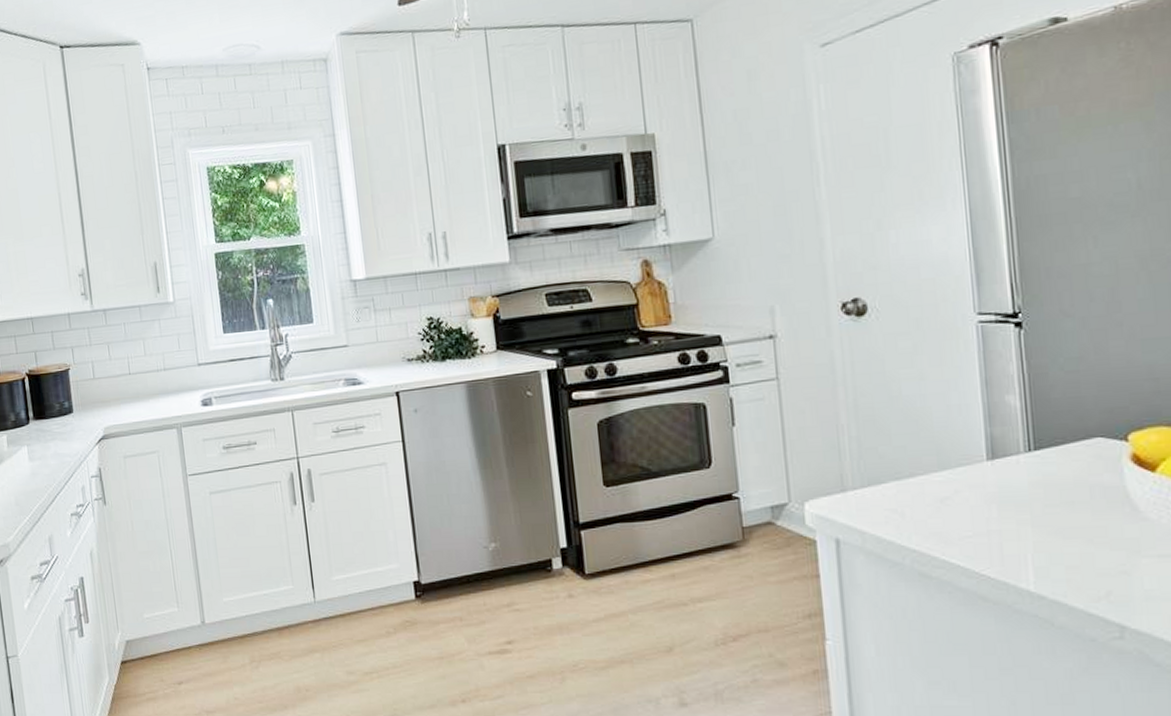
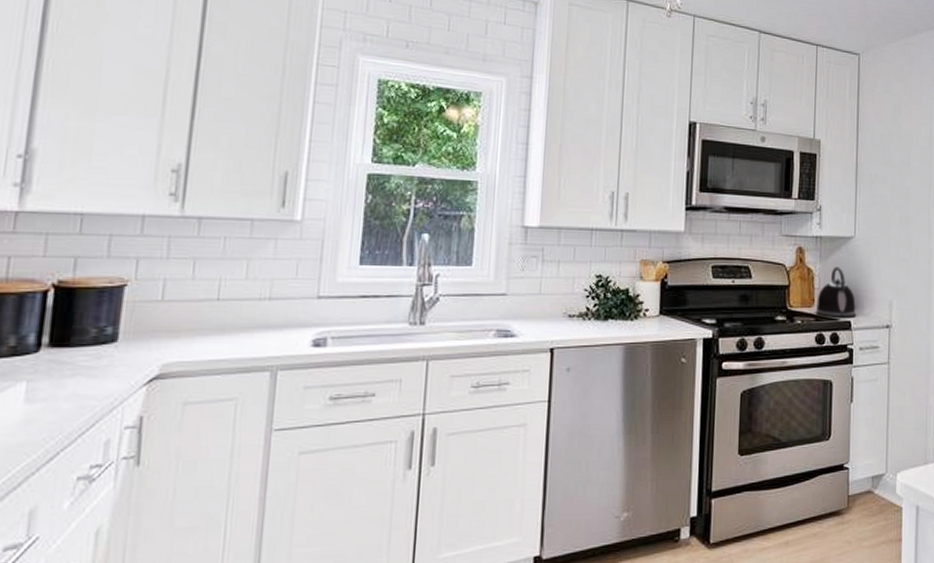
kettle: none [673,275,728,336] -> present [815,266,857,320]

